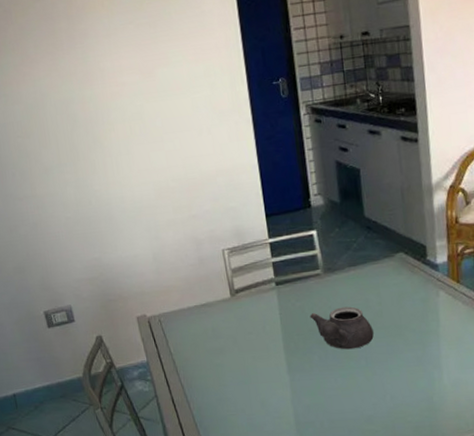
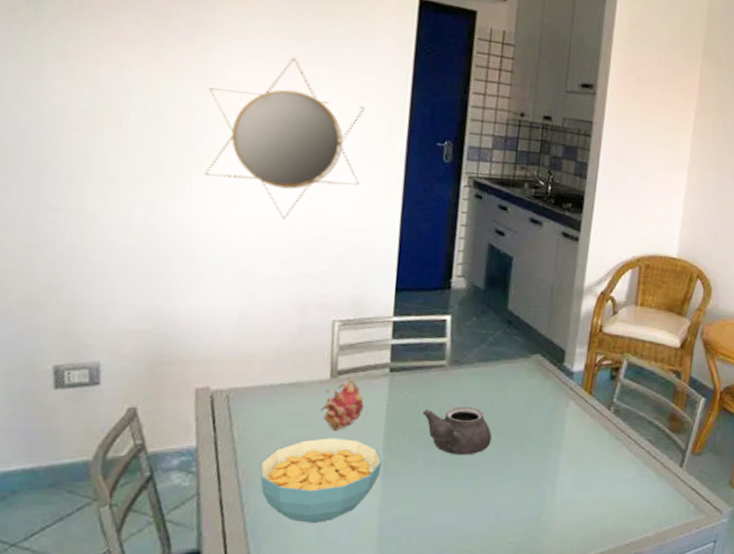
home mirror: none [93,41,218,175] -> present [205,58,366,220]
cereal bowl: none [194,344,286,414] -> present [259,437,382,523]
fruit: none [228,294,262,338] -> present [320,377,364,430]

